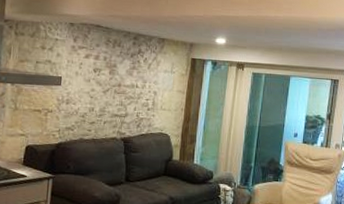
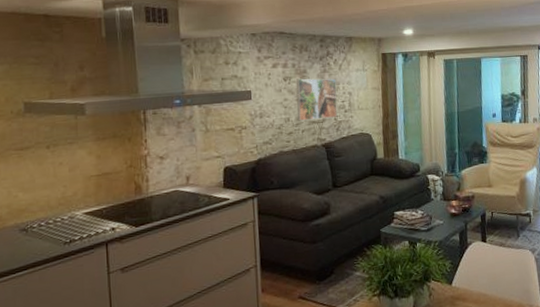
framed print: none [101,71,143,114] -> present [296,78,338,121]

